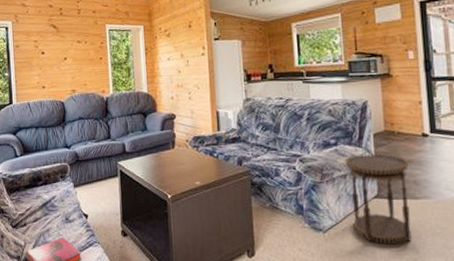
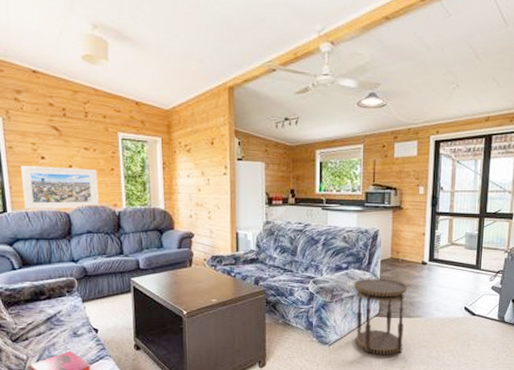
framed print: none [25,59,90,101] -> present [21,166,99,210]

